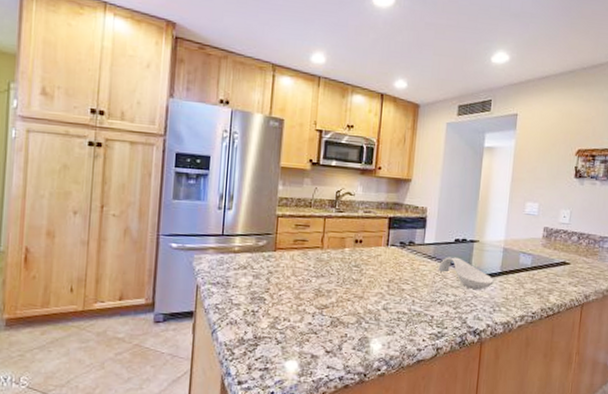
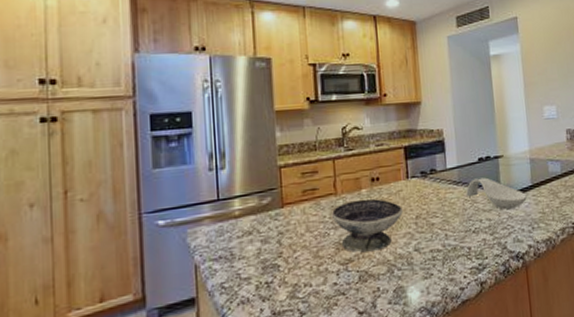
bowl: none [315,256,379,303] -> present [331,199,403,253]

